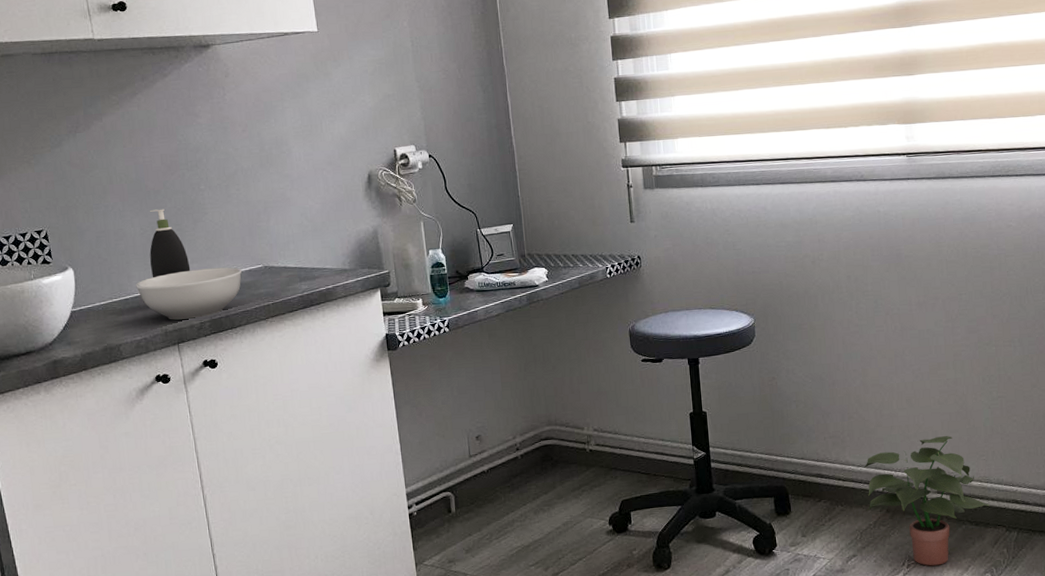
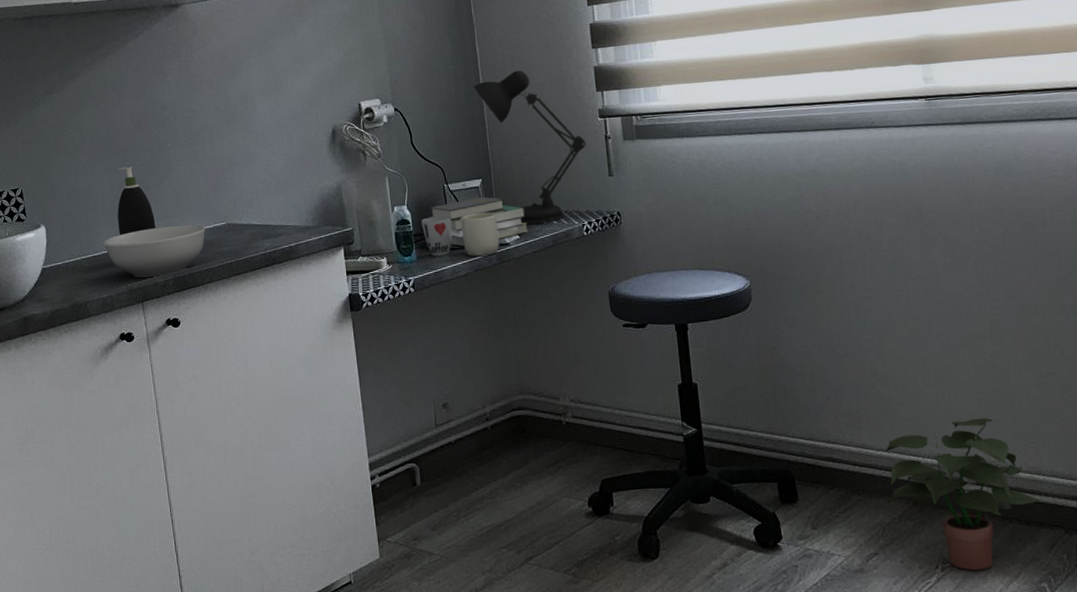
cup: none [456,259,485,297] -> present [422,215,452,256]
books: none [463,241,556,288] -> present [430,196,528,247]
mug: none [492,255,529,298] -> present [460,212,499,257]
desk lamp: none [505,120,611,268] -> present [474,70,587,225]

